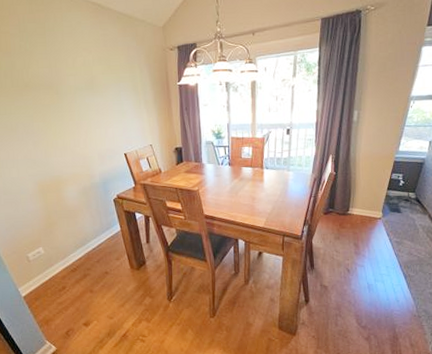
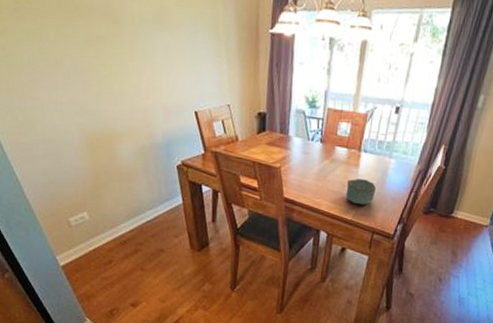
bowl: none [255,191,281,214] -> present [346,178,377,205]

